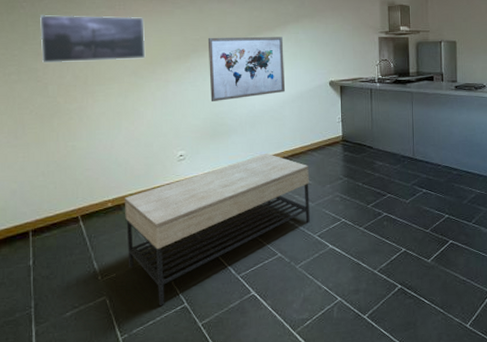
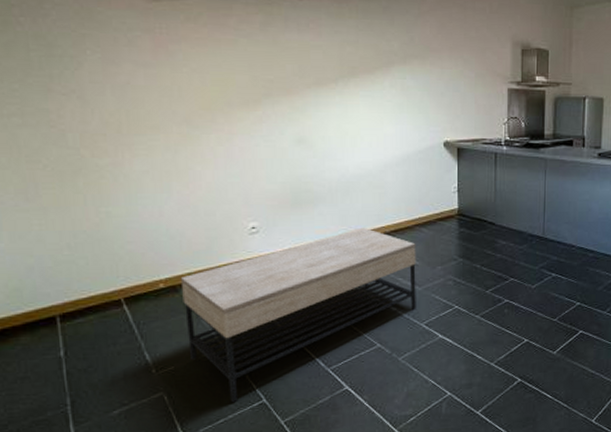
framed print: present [40,14,146,63] -> none [47,35,201,104]
wall art: present [207,37,286,101] -> none [285,78,388,161]

